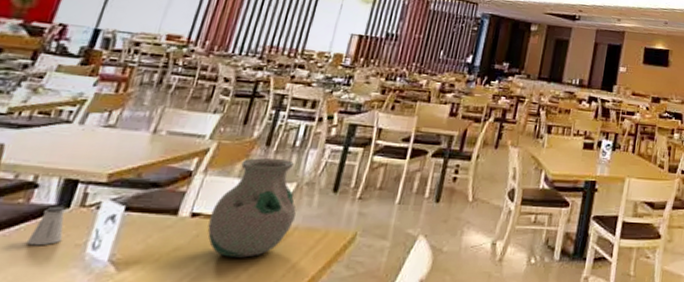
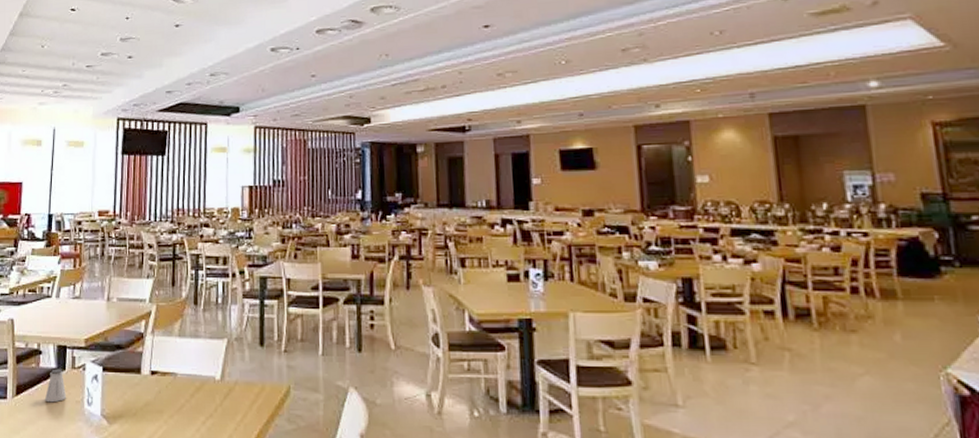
vase: present [207,158,297,258] -> none [165,317,233,412]

